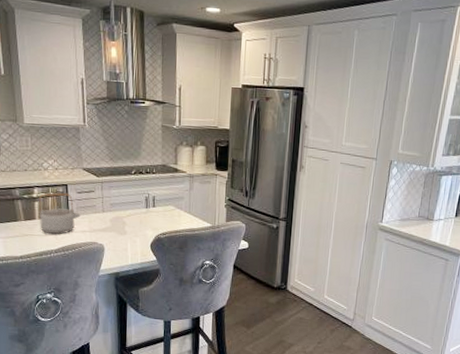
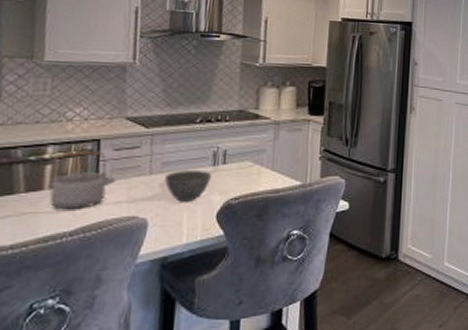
bowl: none [113,210,145,234] -> present [165,170,211,202]

